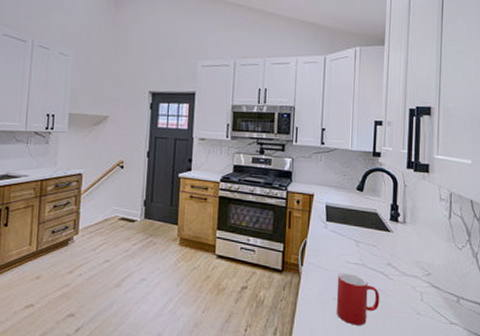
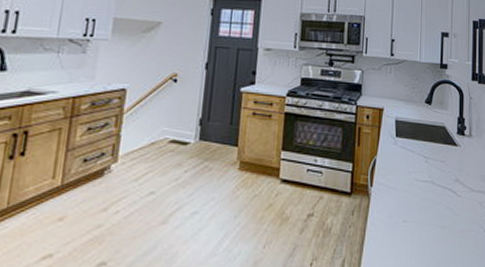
cup: present [336,273,380,326] -> none [406,192,449,249]

